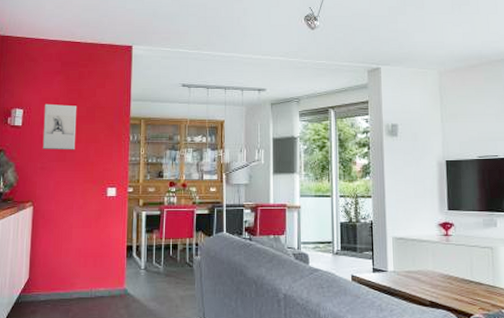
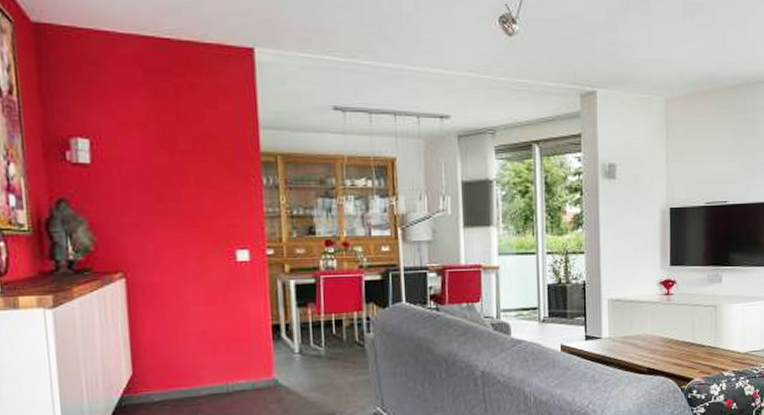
wall sculpture: present [42,103,77,150] -> none [123,131,180,199]

